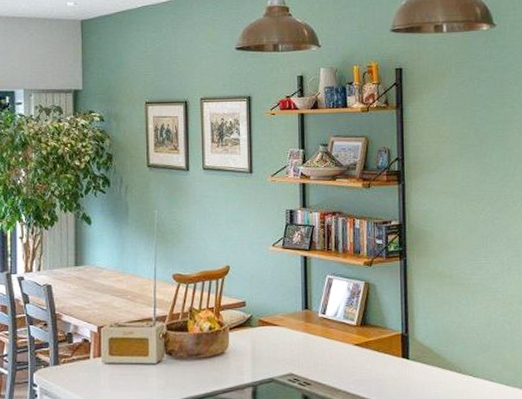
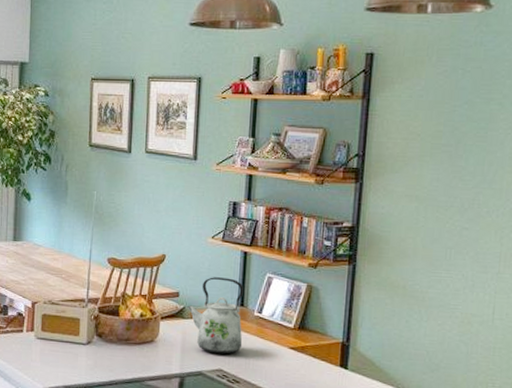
kettle: none [254,283,310,359] -> present [187,277,245,354]

